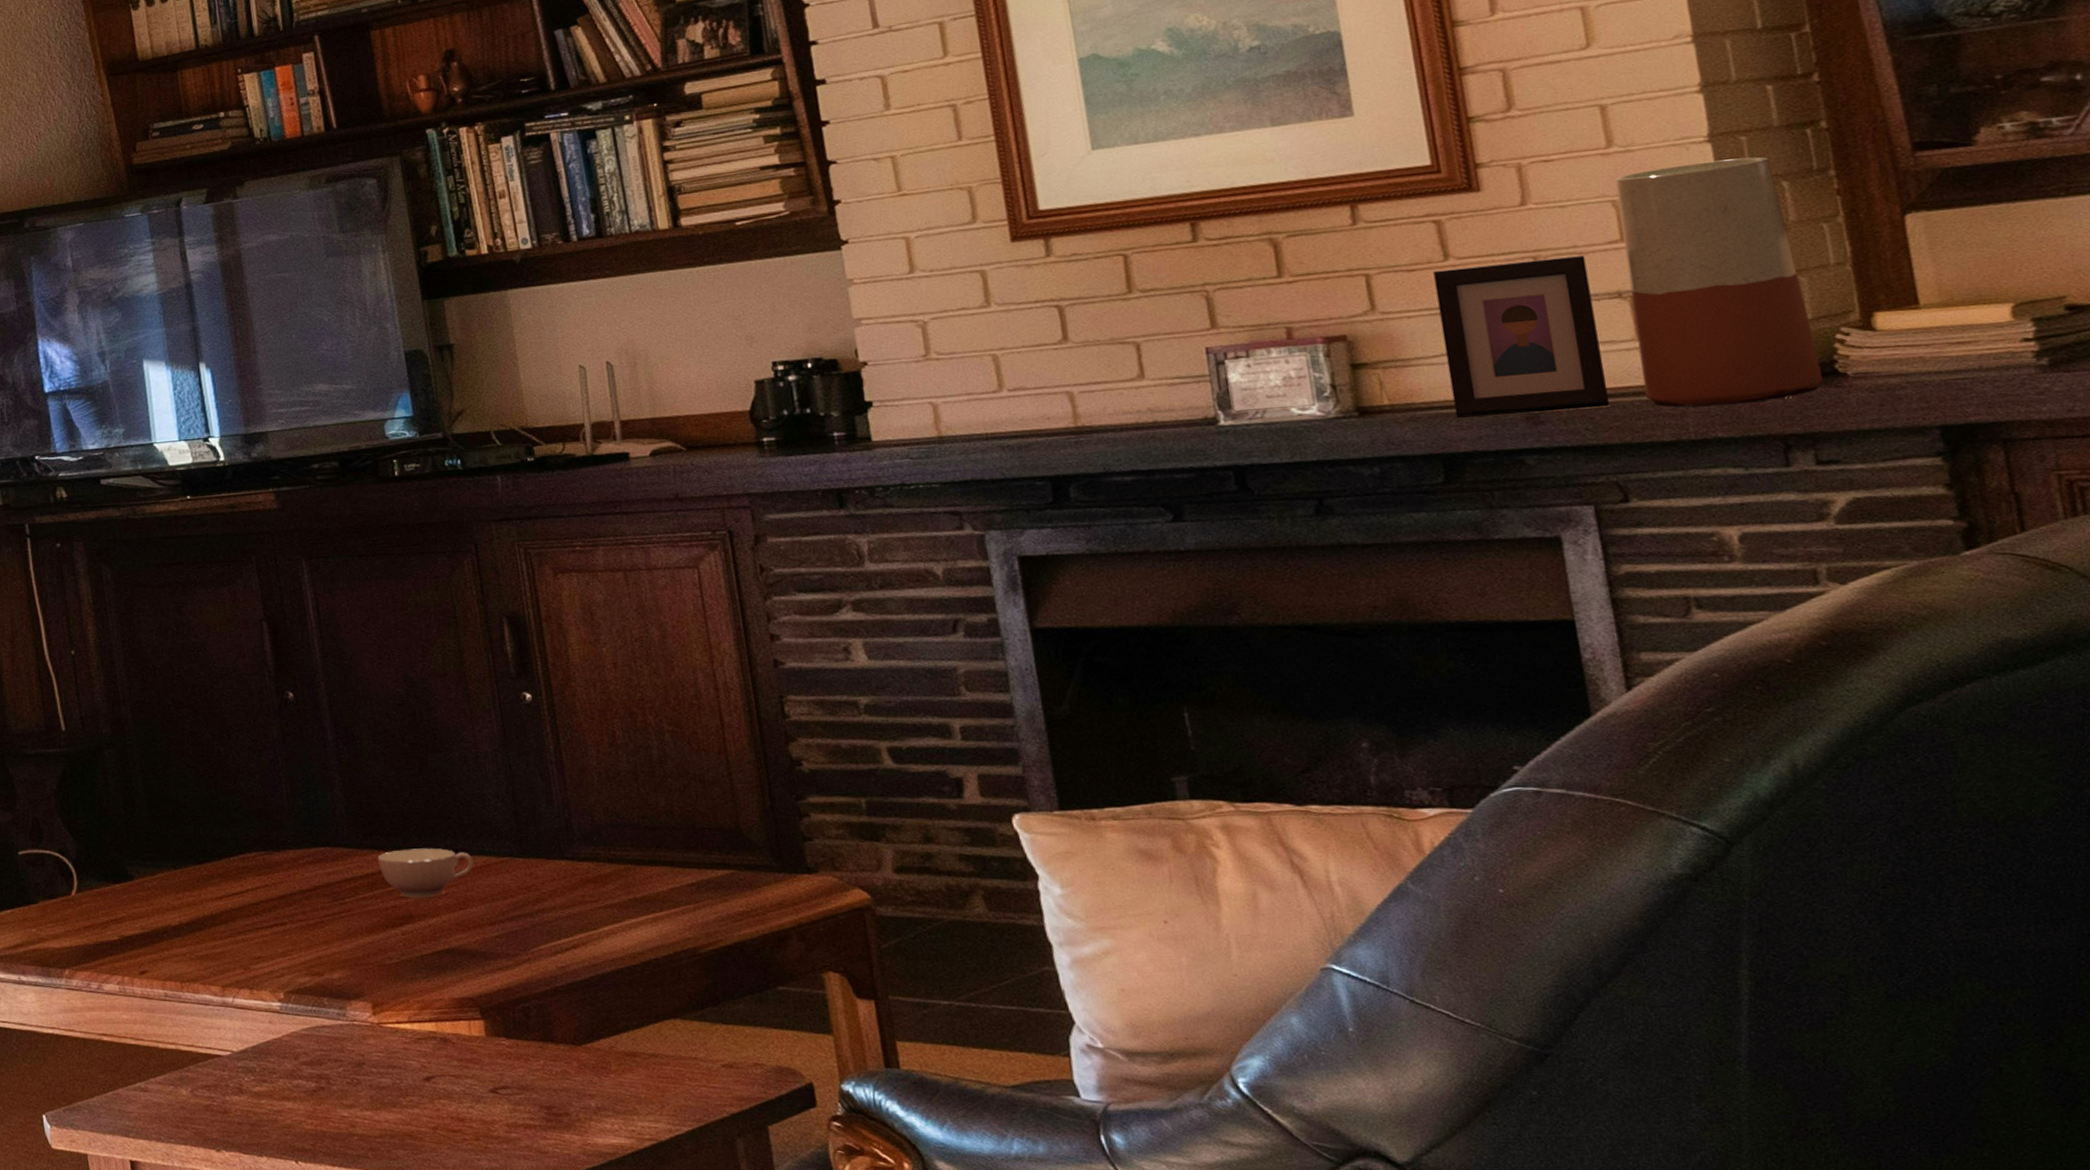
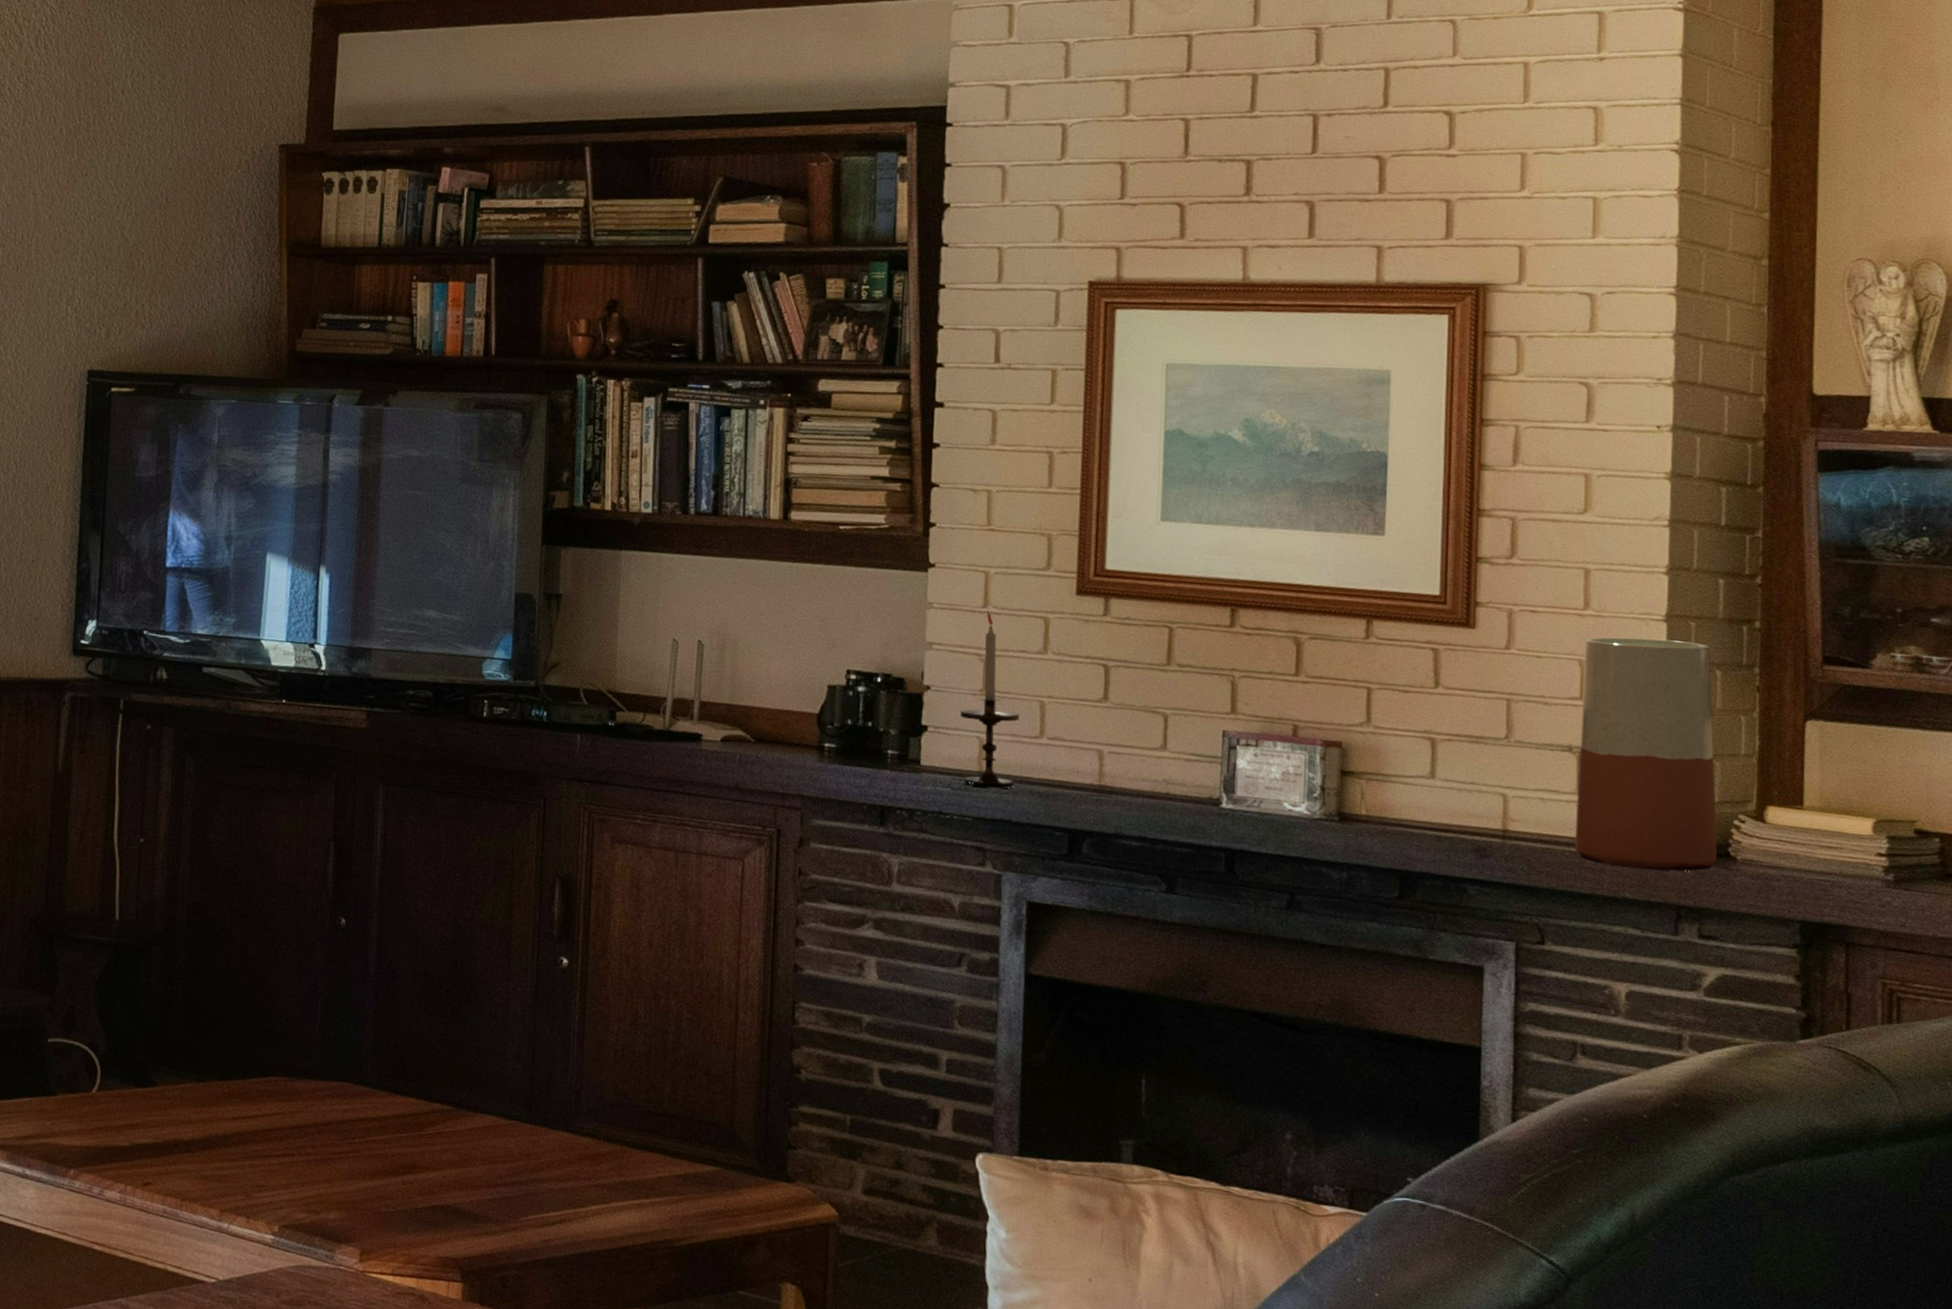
teacup: present [377,848,474,899] -> none [393,1097,484,1151]
candlestick: none [905,275,980,453] -> present [960,610,1019,789]
picture frame: present [1433,256,1610,419] -> none [1418,696,1549,852]

